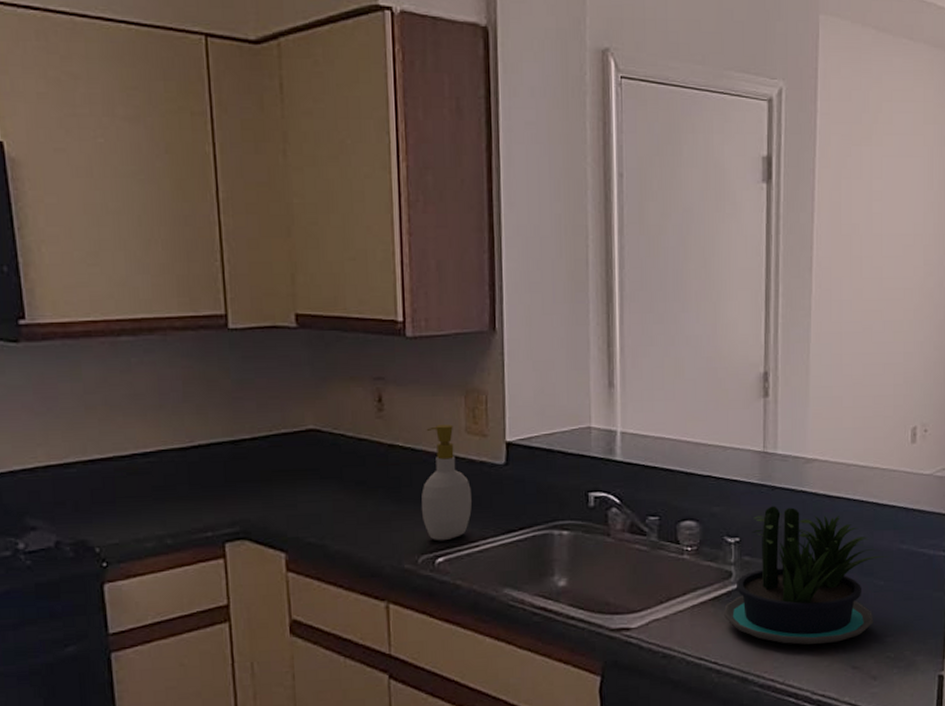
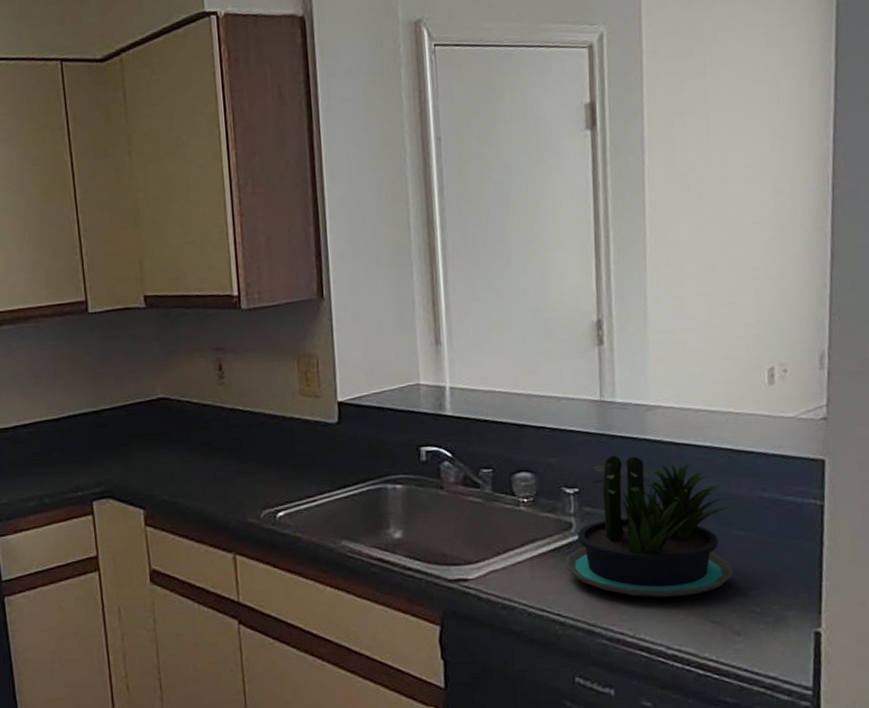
soap bottle: present [421,424,472,541] -> none [261,388,308,497]

